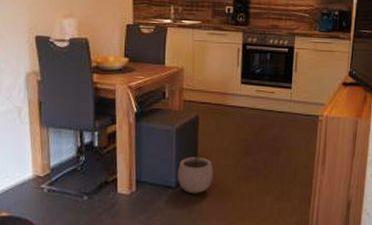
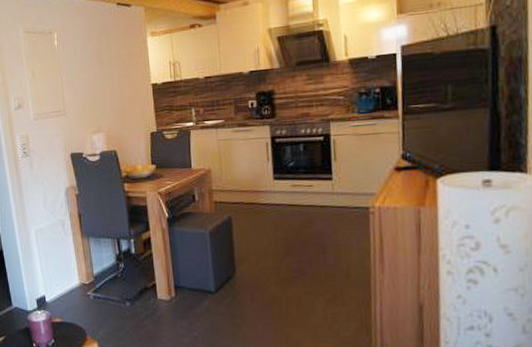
plant pot: present [177,149,214,194] -> none [215,252,254,299]

